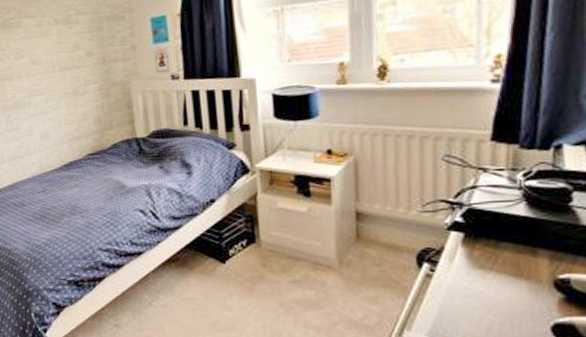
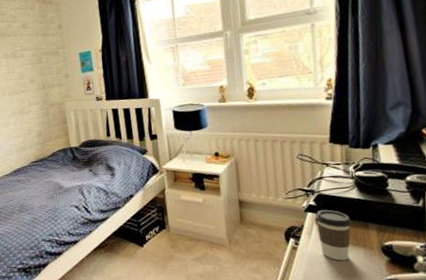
coffee cup: none [462,228,513,295] -> present [315,209,352,261]

